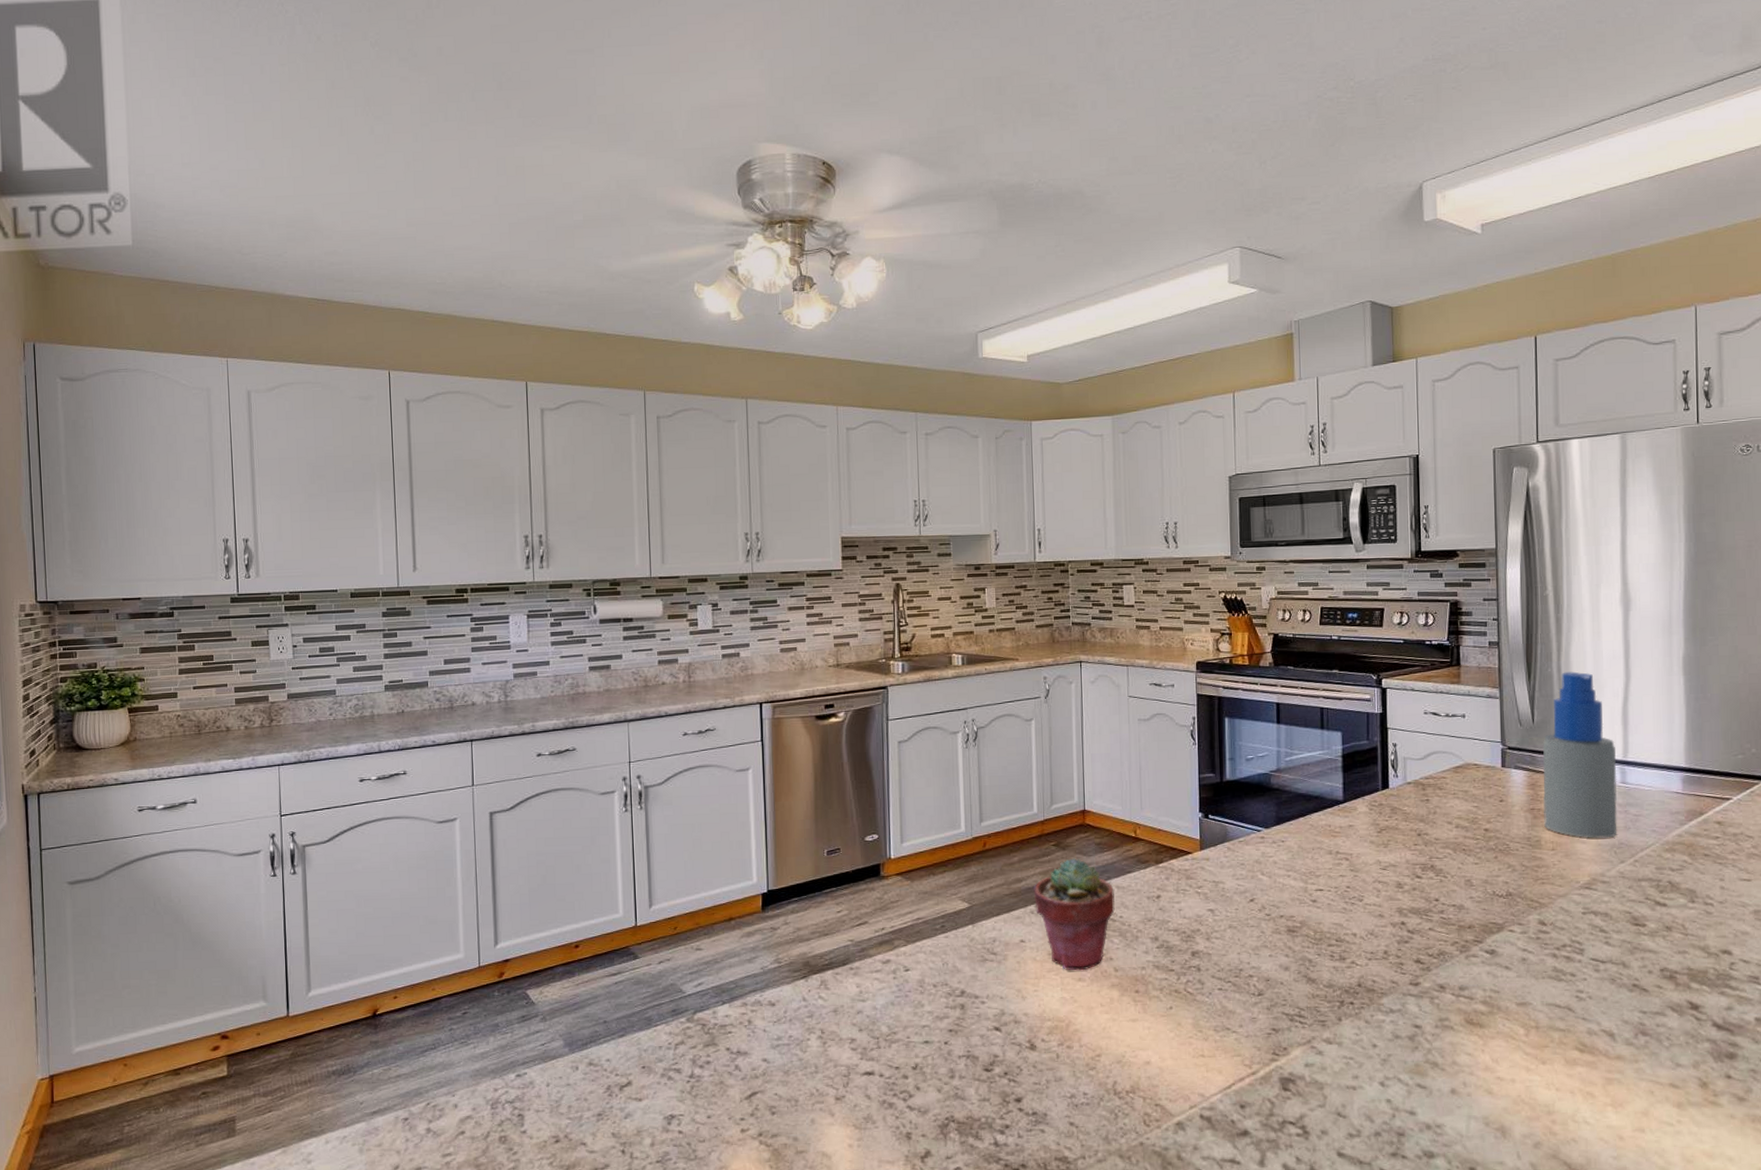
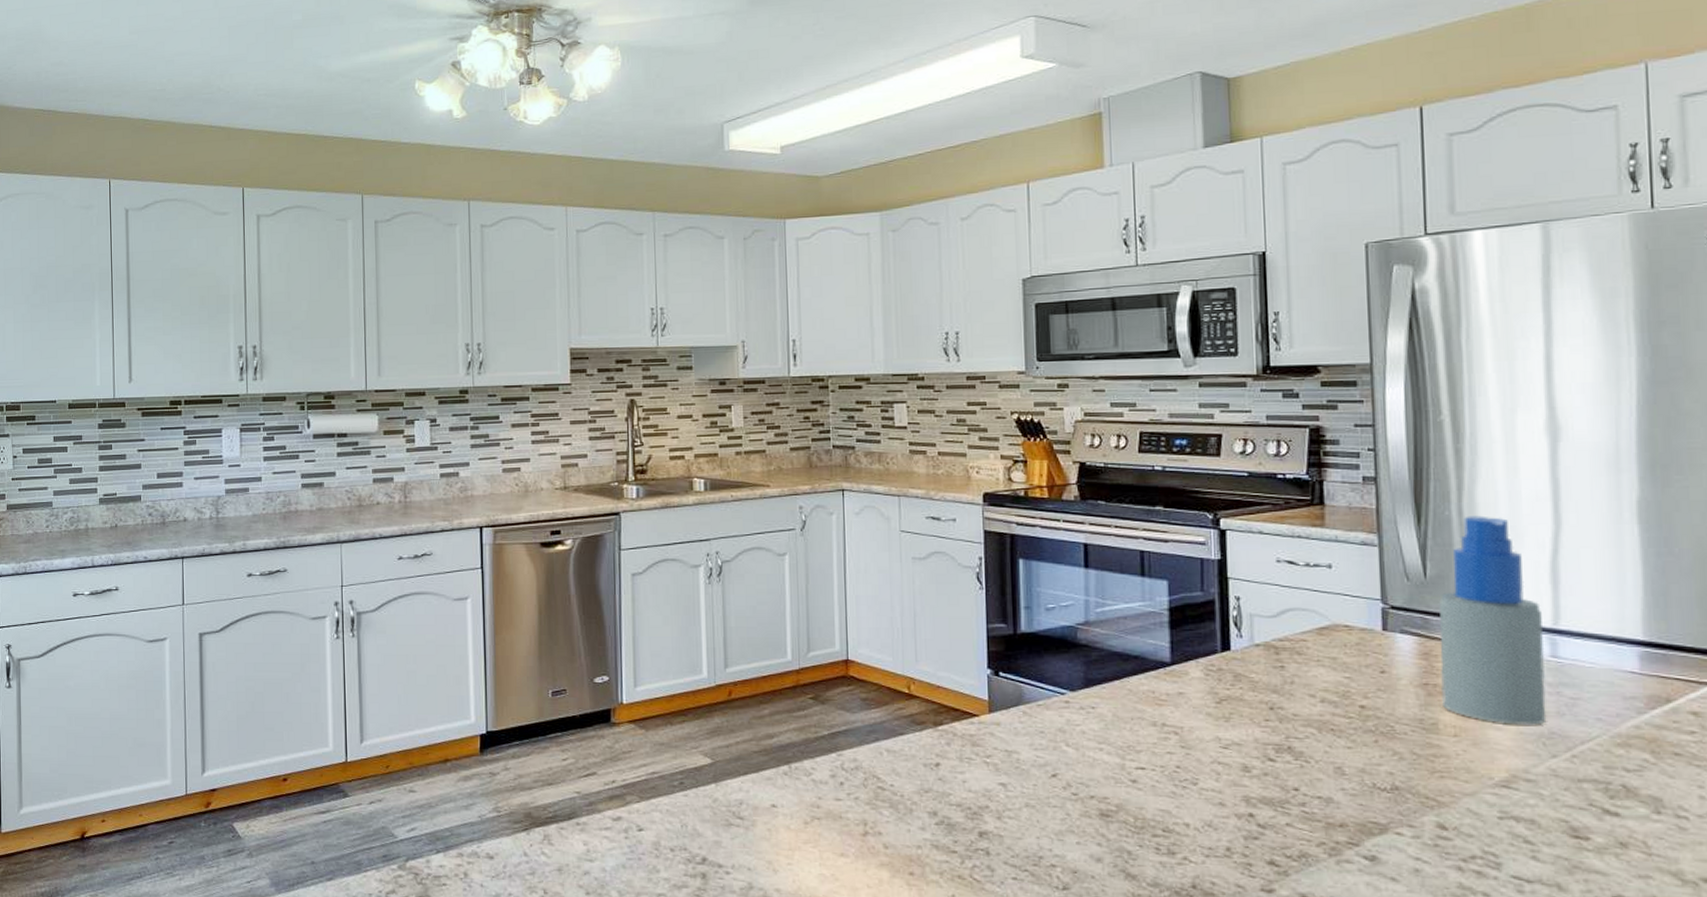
potted succulent: present [1033,858,1115,971] -> none [786,714,884,845]

